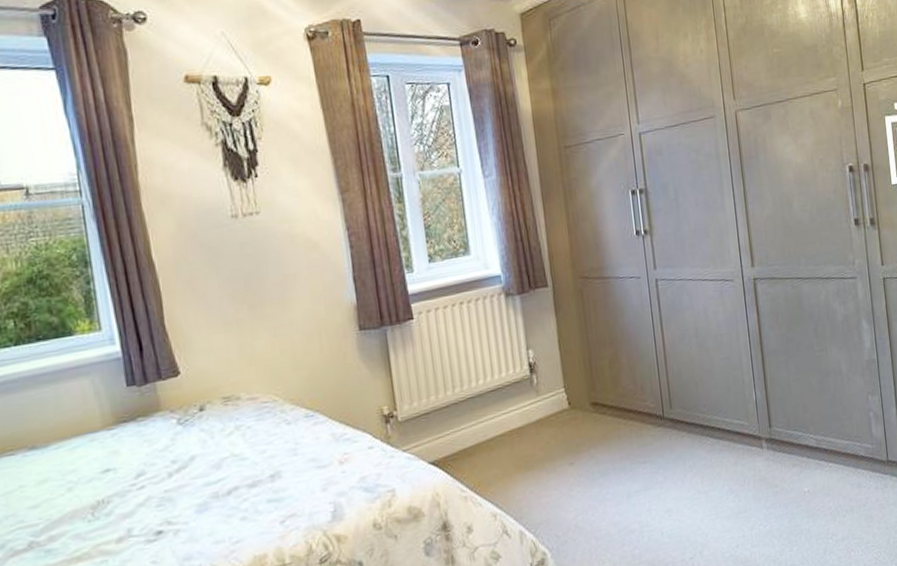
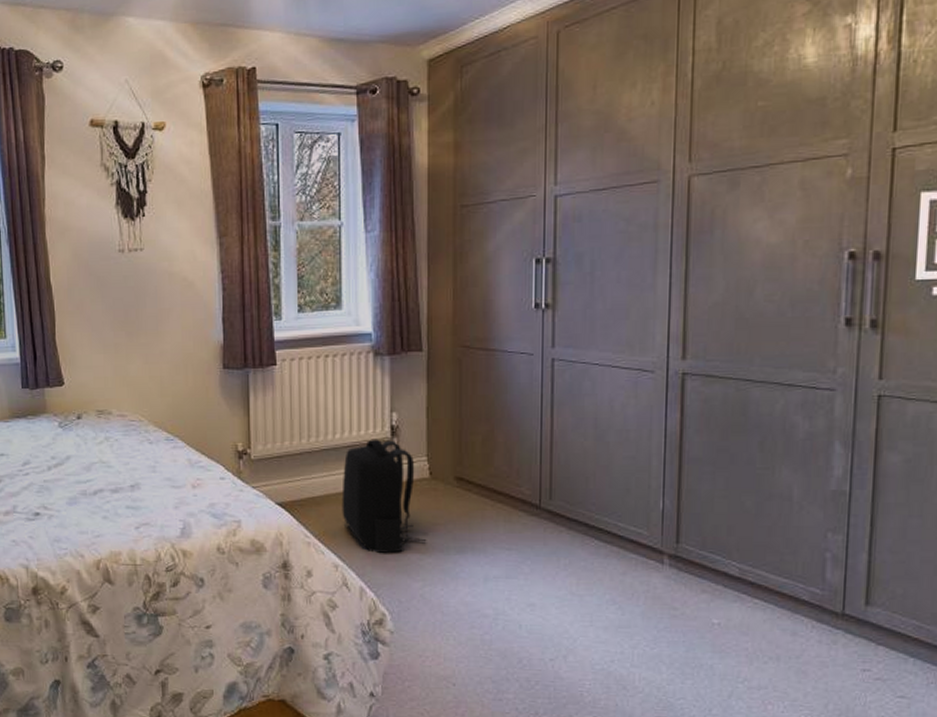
backpack: none [490,377,574,493] -> present [342,439,427,553]

